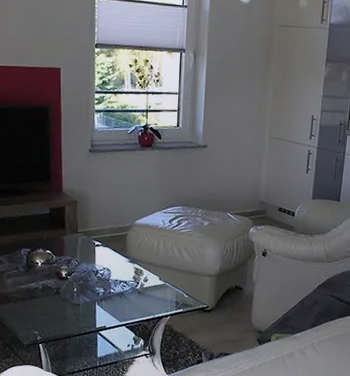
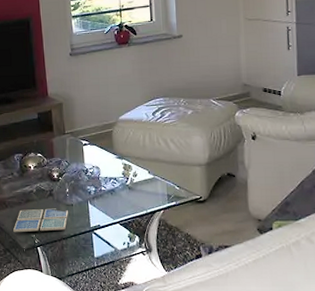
drink coaster: none [15,305,74,329] -> present [13,208,68,233]

